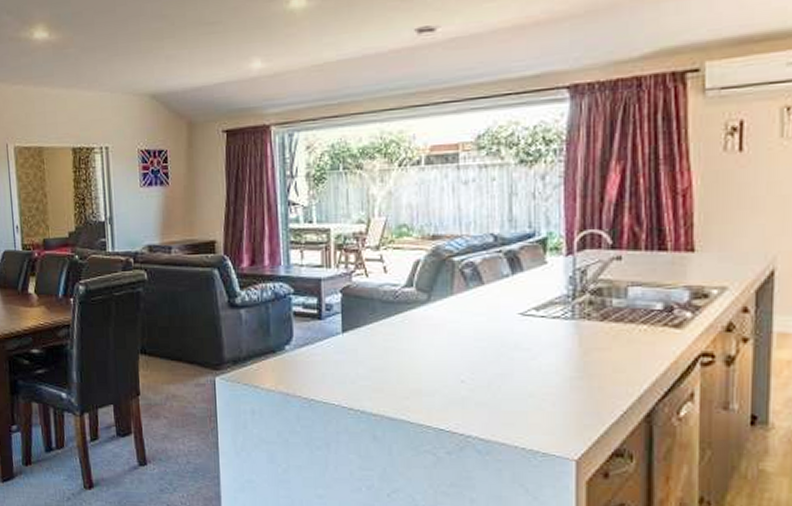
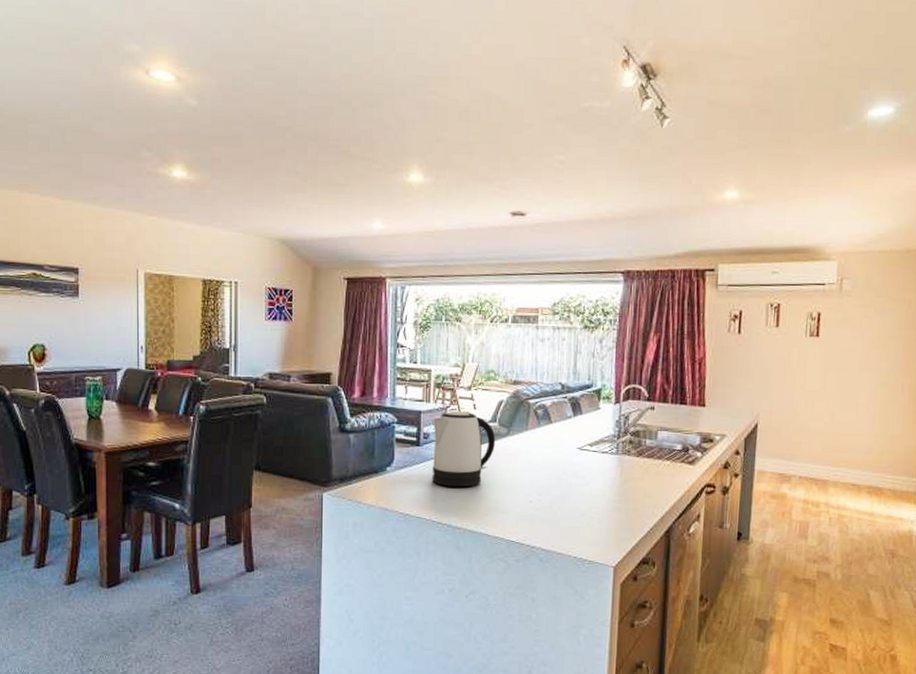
kettle: none [336,275,414,367] -> present [431,410,496,488]

